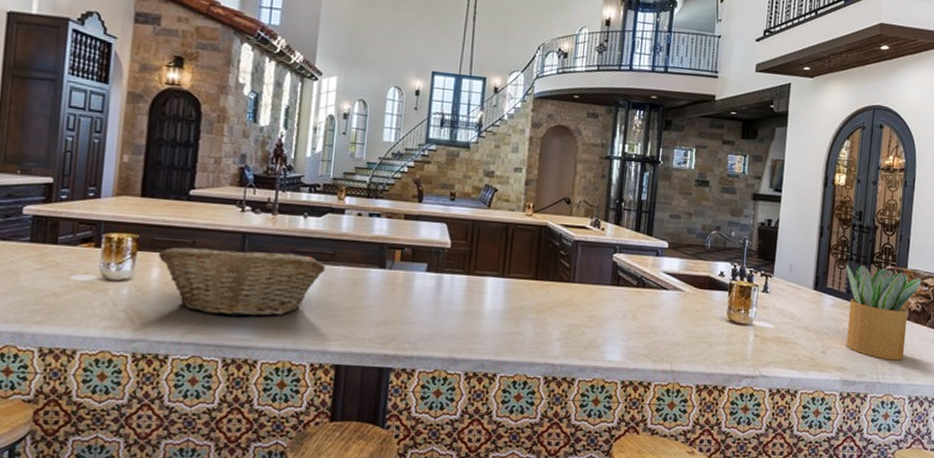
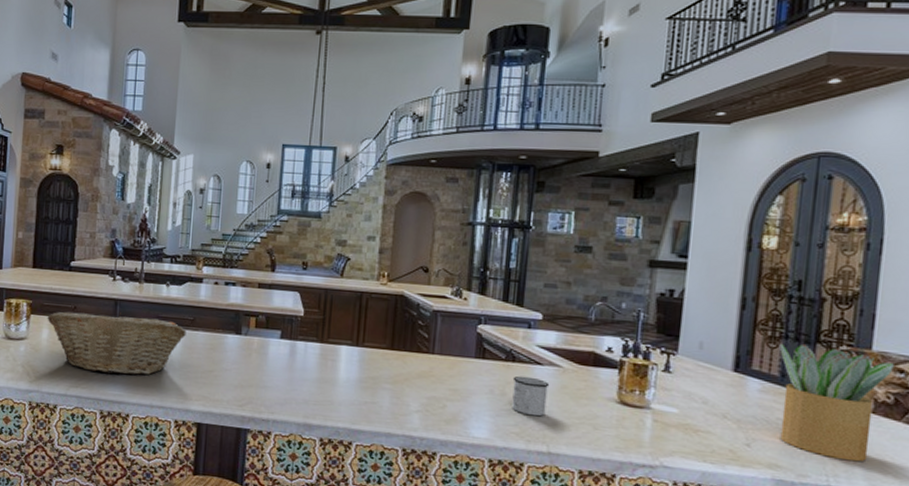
mug: none [641,300,673,338] -> present [512,376,550,417]

